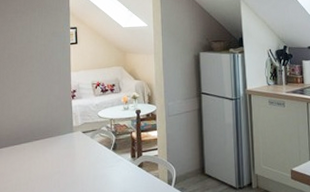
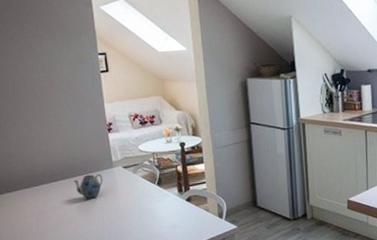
teapot: none [35,138,63,162] -> present [73,174,103,199]

